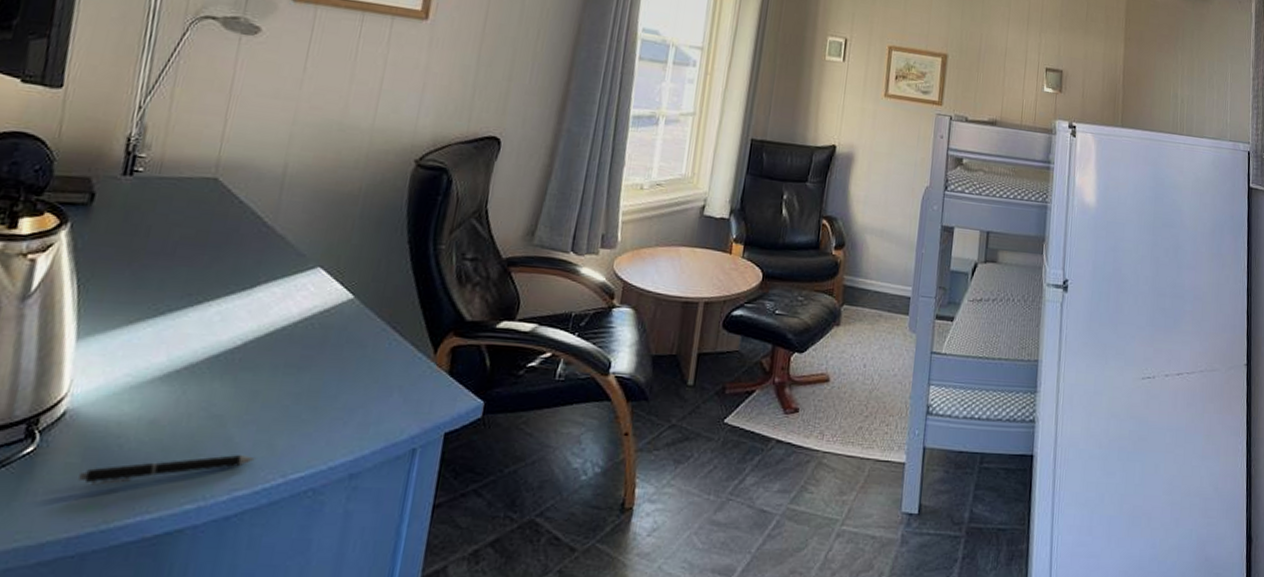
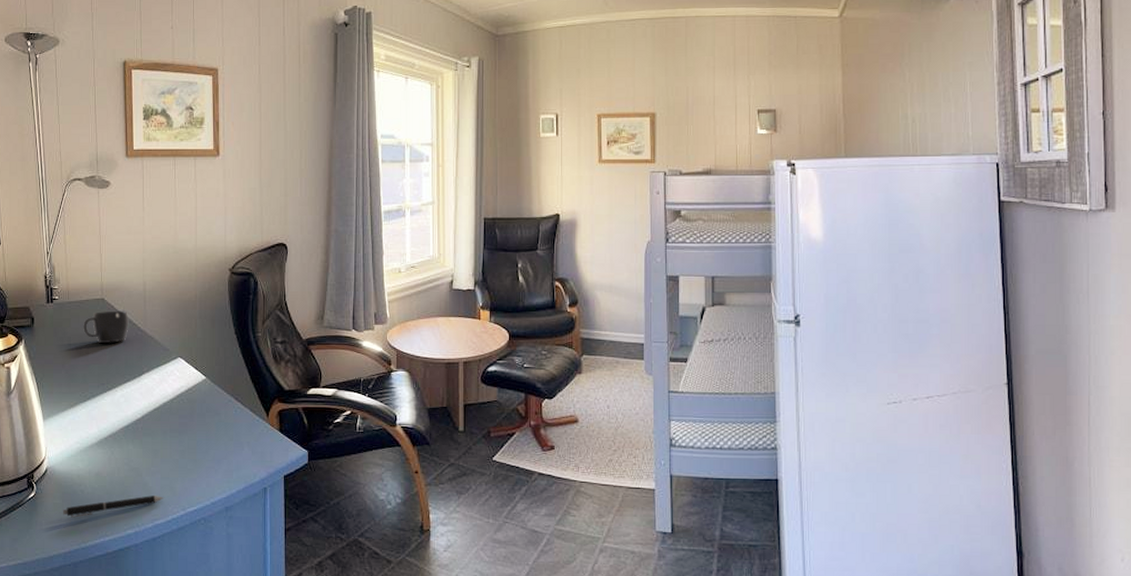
mug: none [173,195,252,240] -> present [82,310,129,343]

